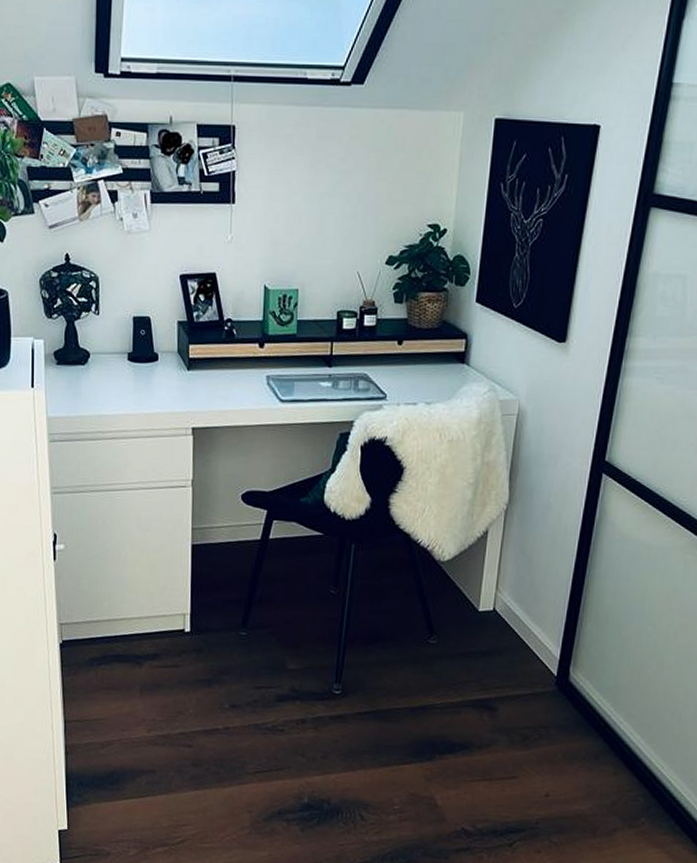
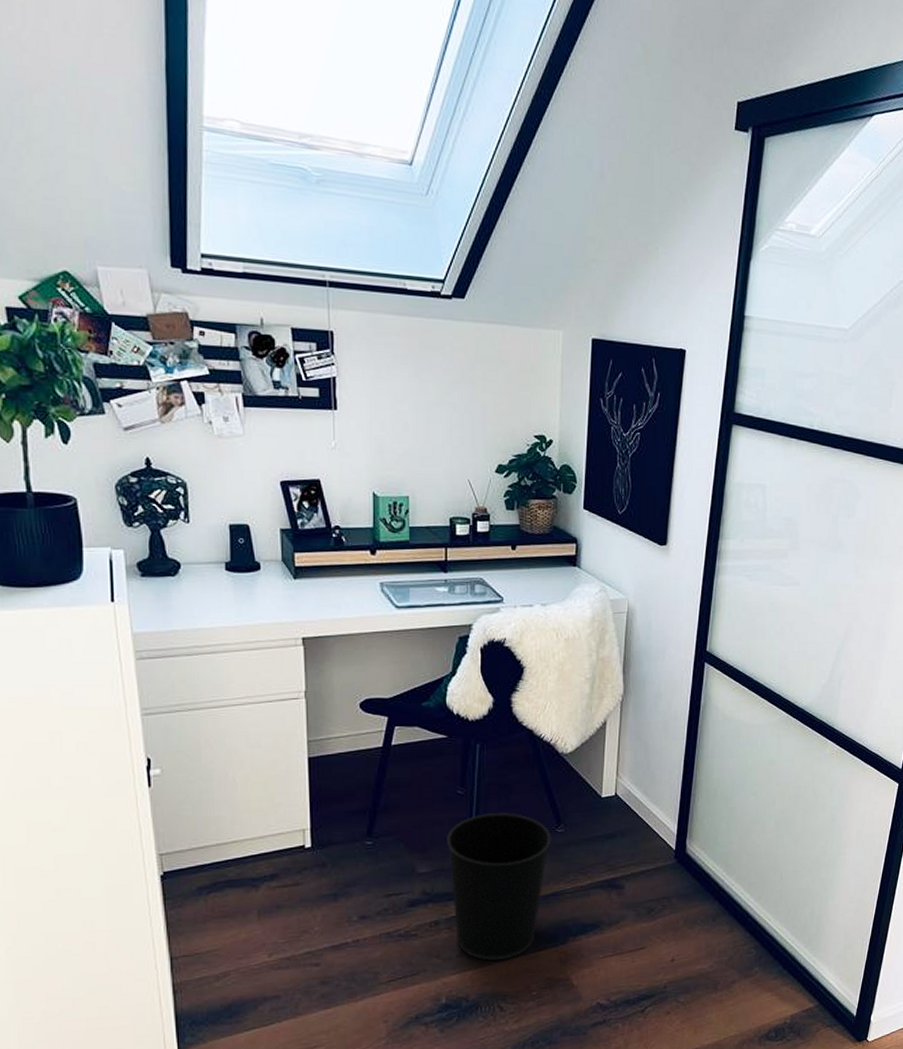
wastebasket: none [317,615,423,769] -> present [447,812,551,961]

